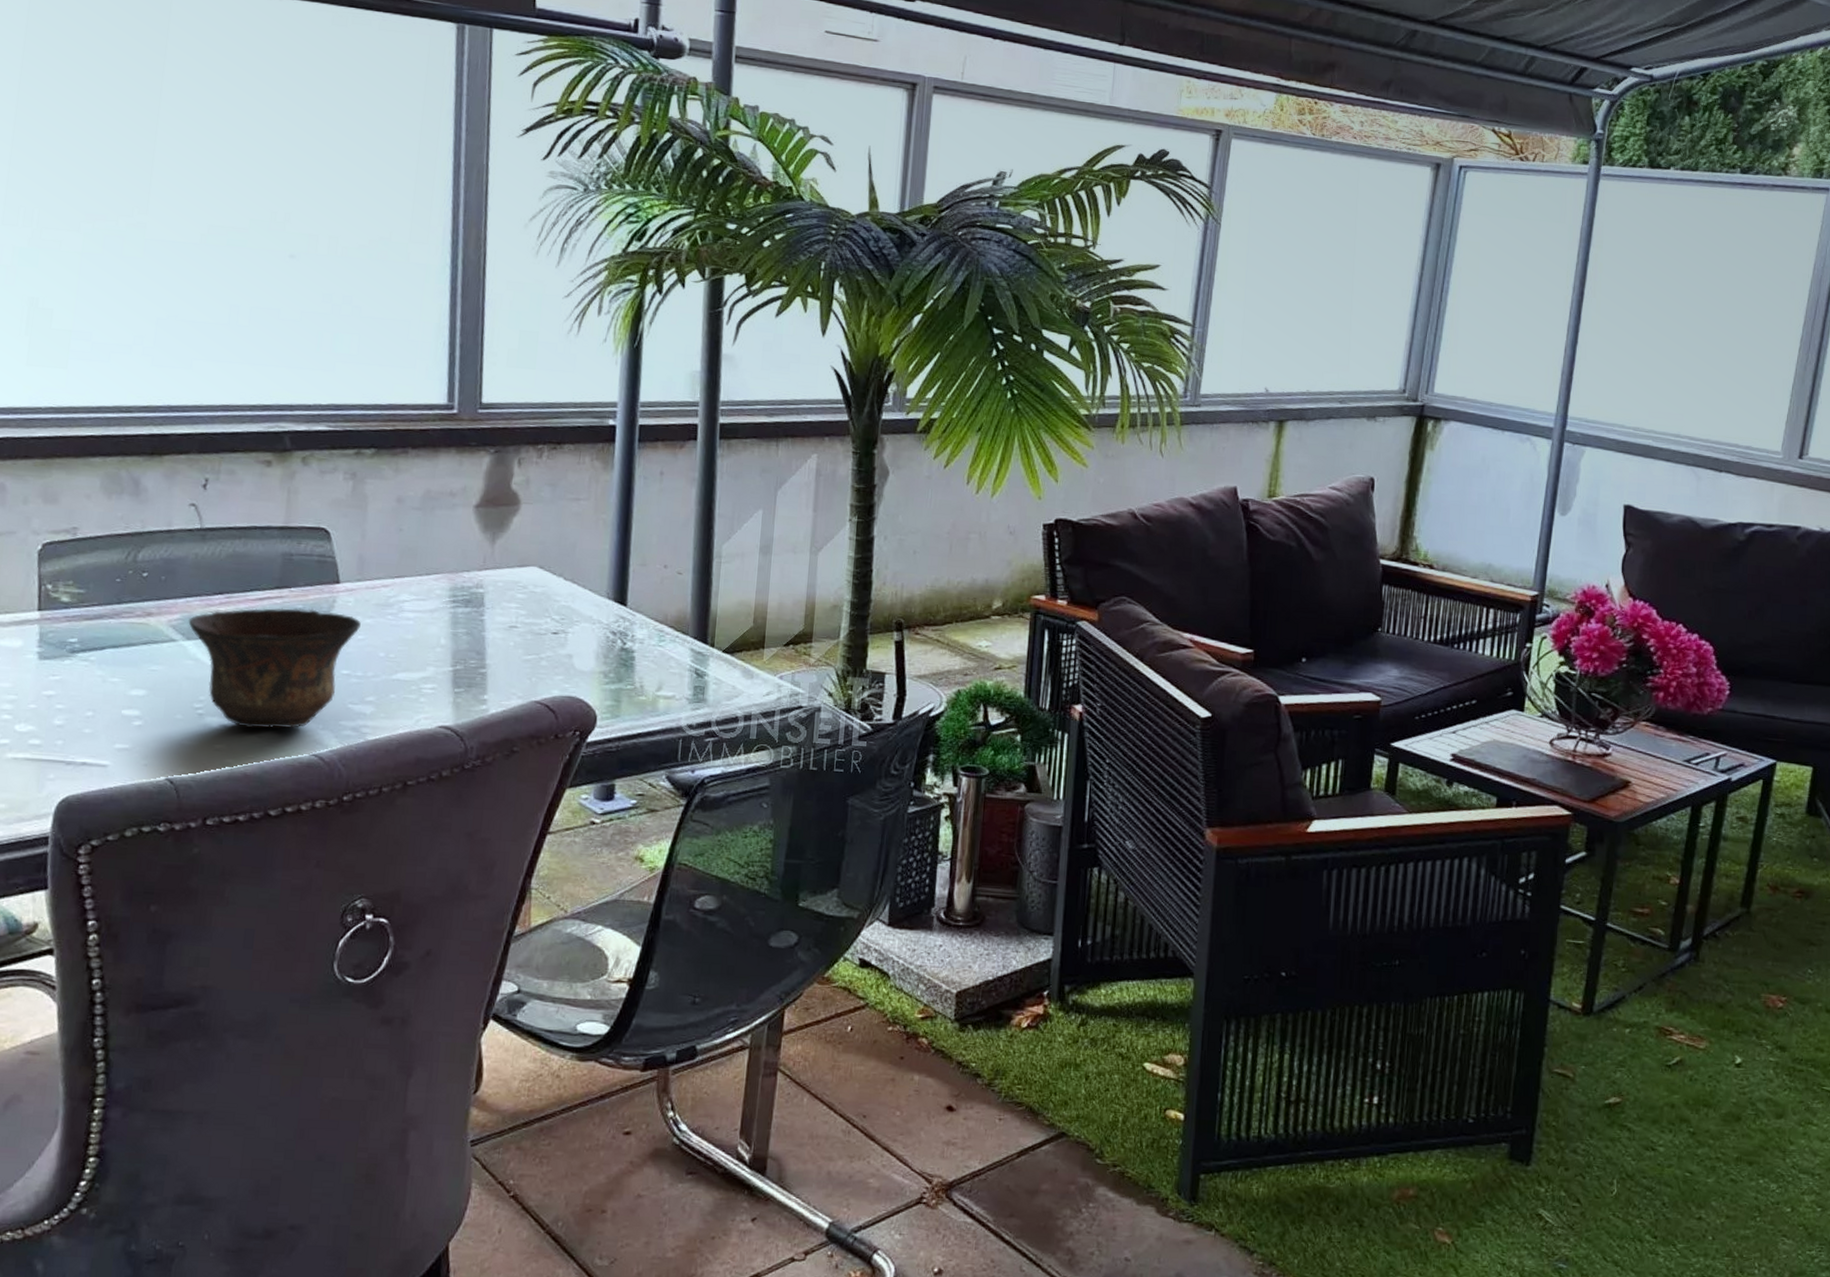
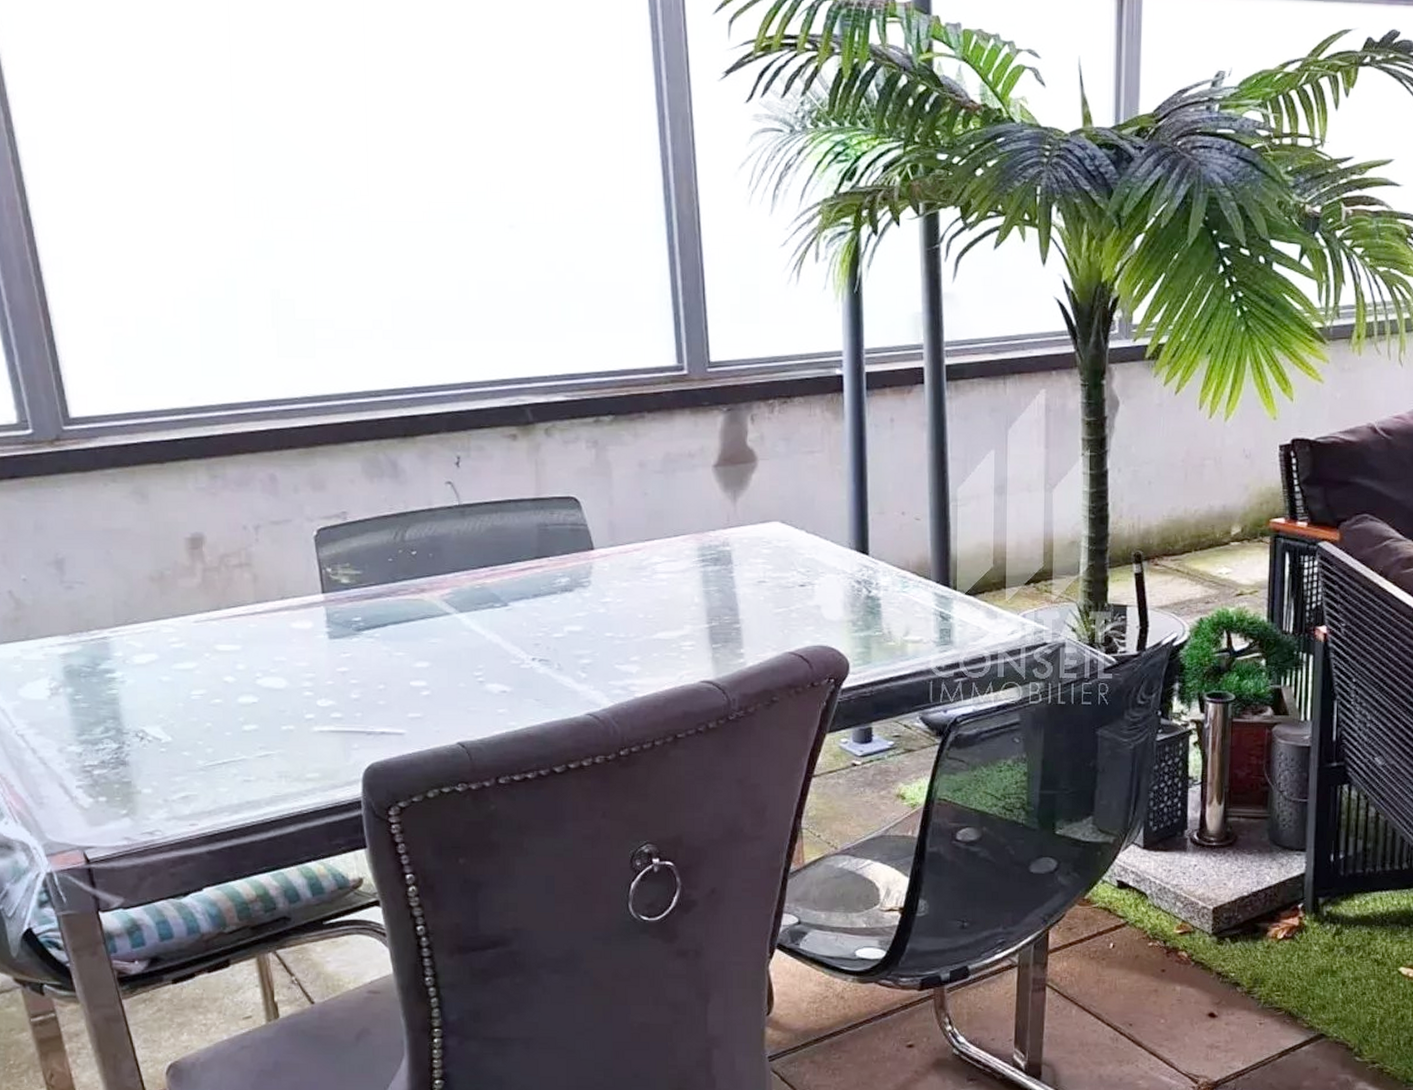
bowl: present [188,608,361,729] -> none [459,576,618,693]

